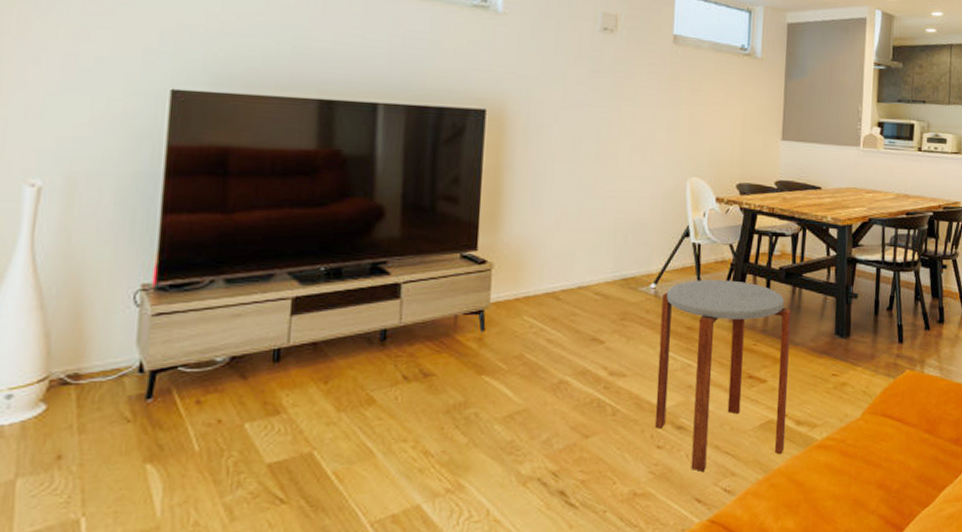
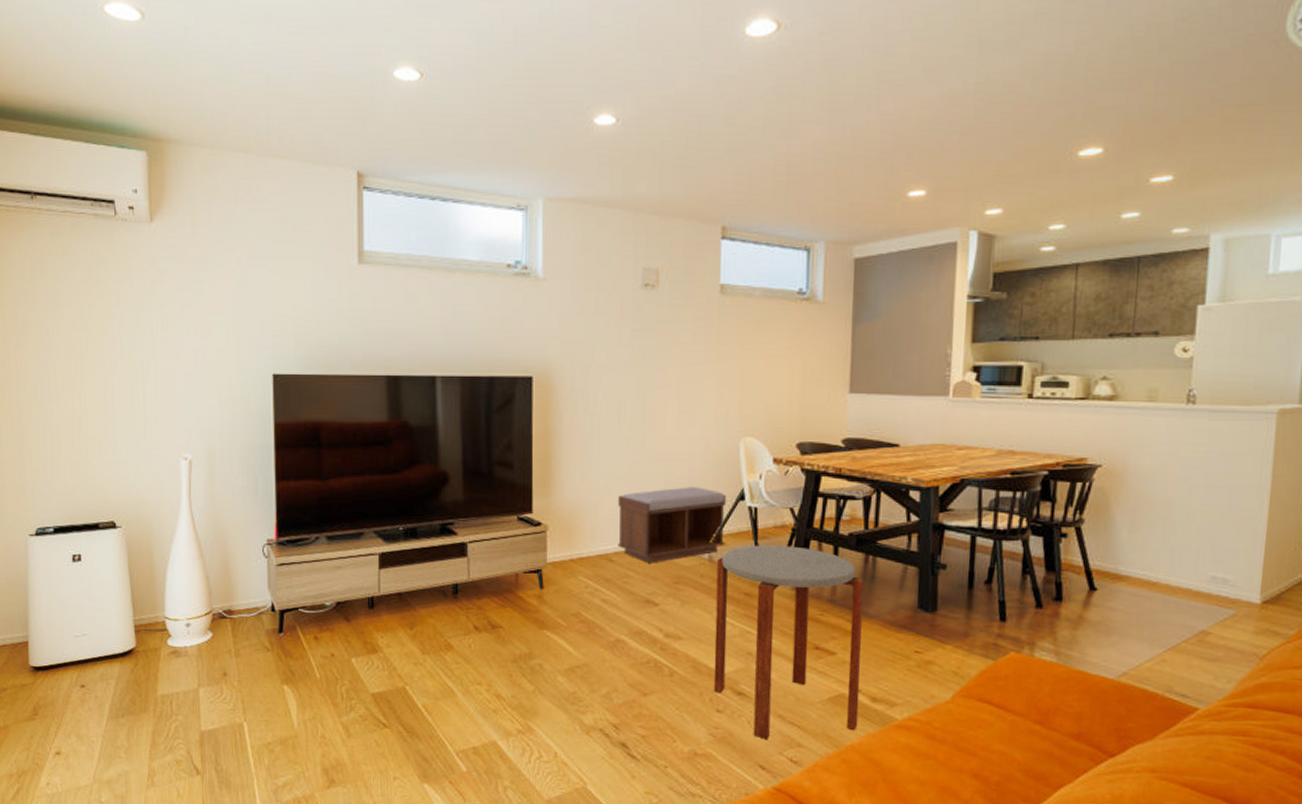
bench: none [566,224,674,300] -> present [617,487,727,563]

